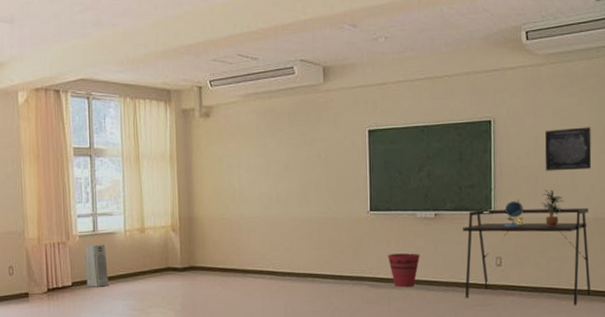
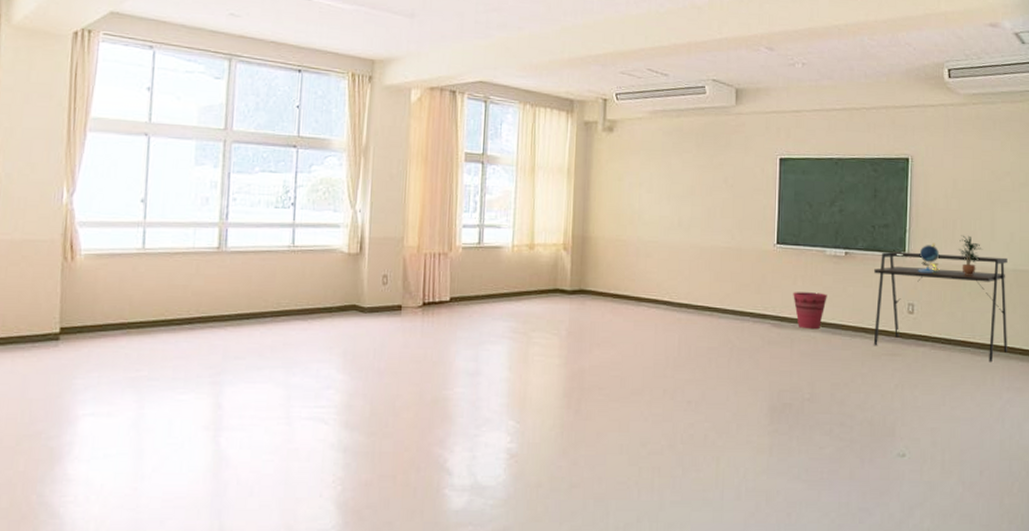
air purifier: present [84,244,109,287] -> none [465,258,491,305]
wall art: present [545,127,592,171] -> none [963,172,1013,217]

